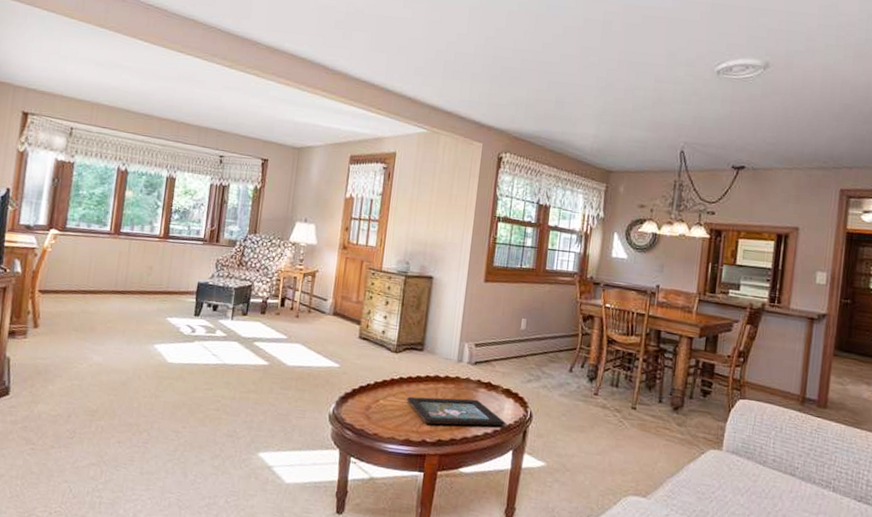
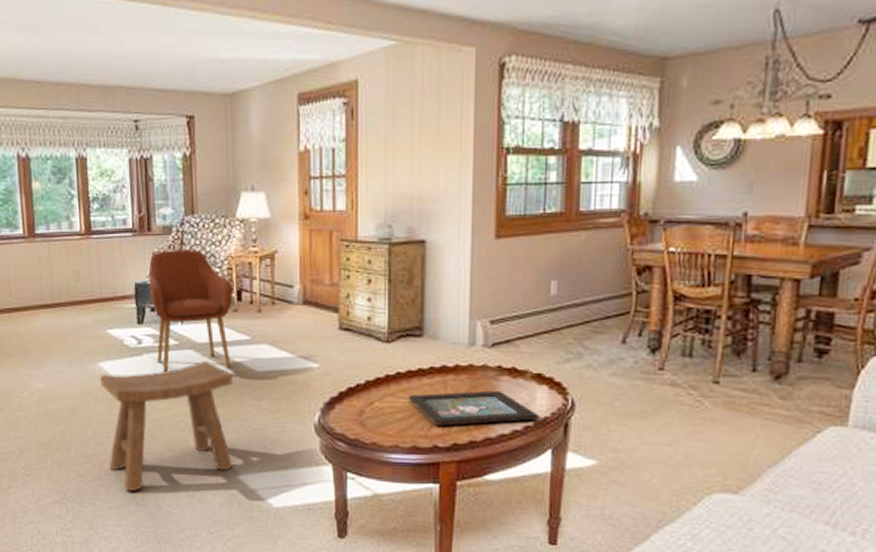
stool: none [147,351,267,459] -> present [100,360,232,491]
armchair: none [206,259,279,361] -> present [148,250,233,372]

